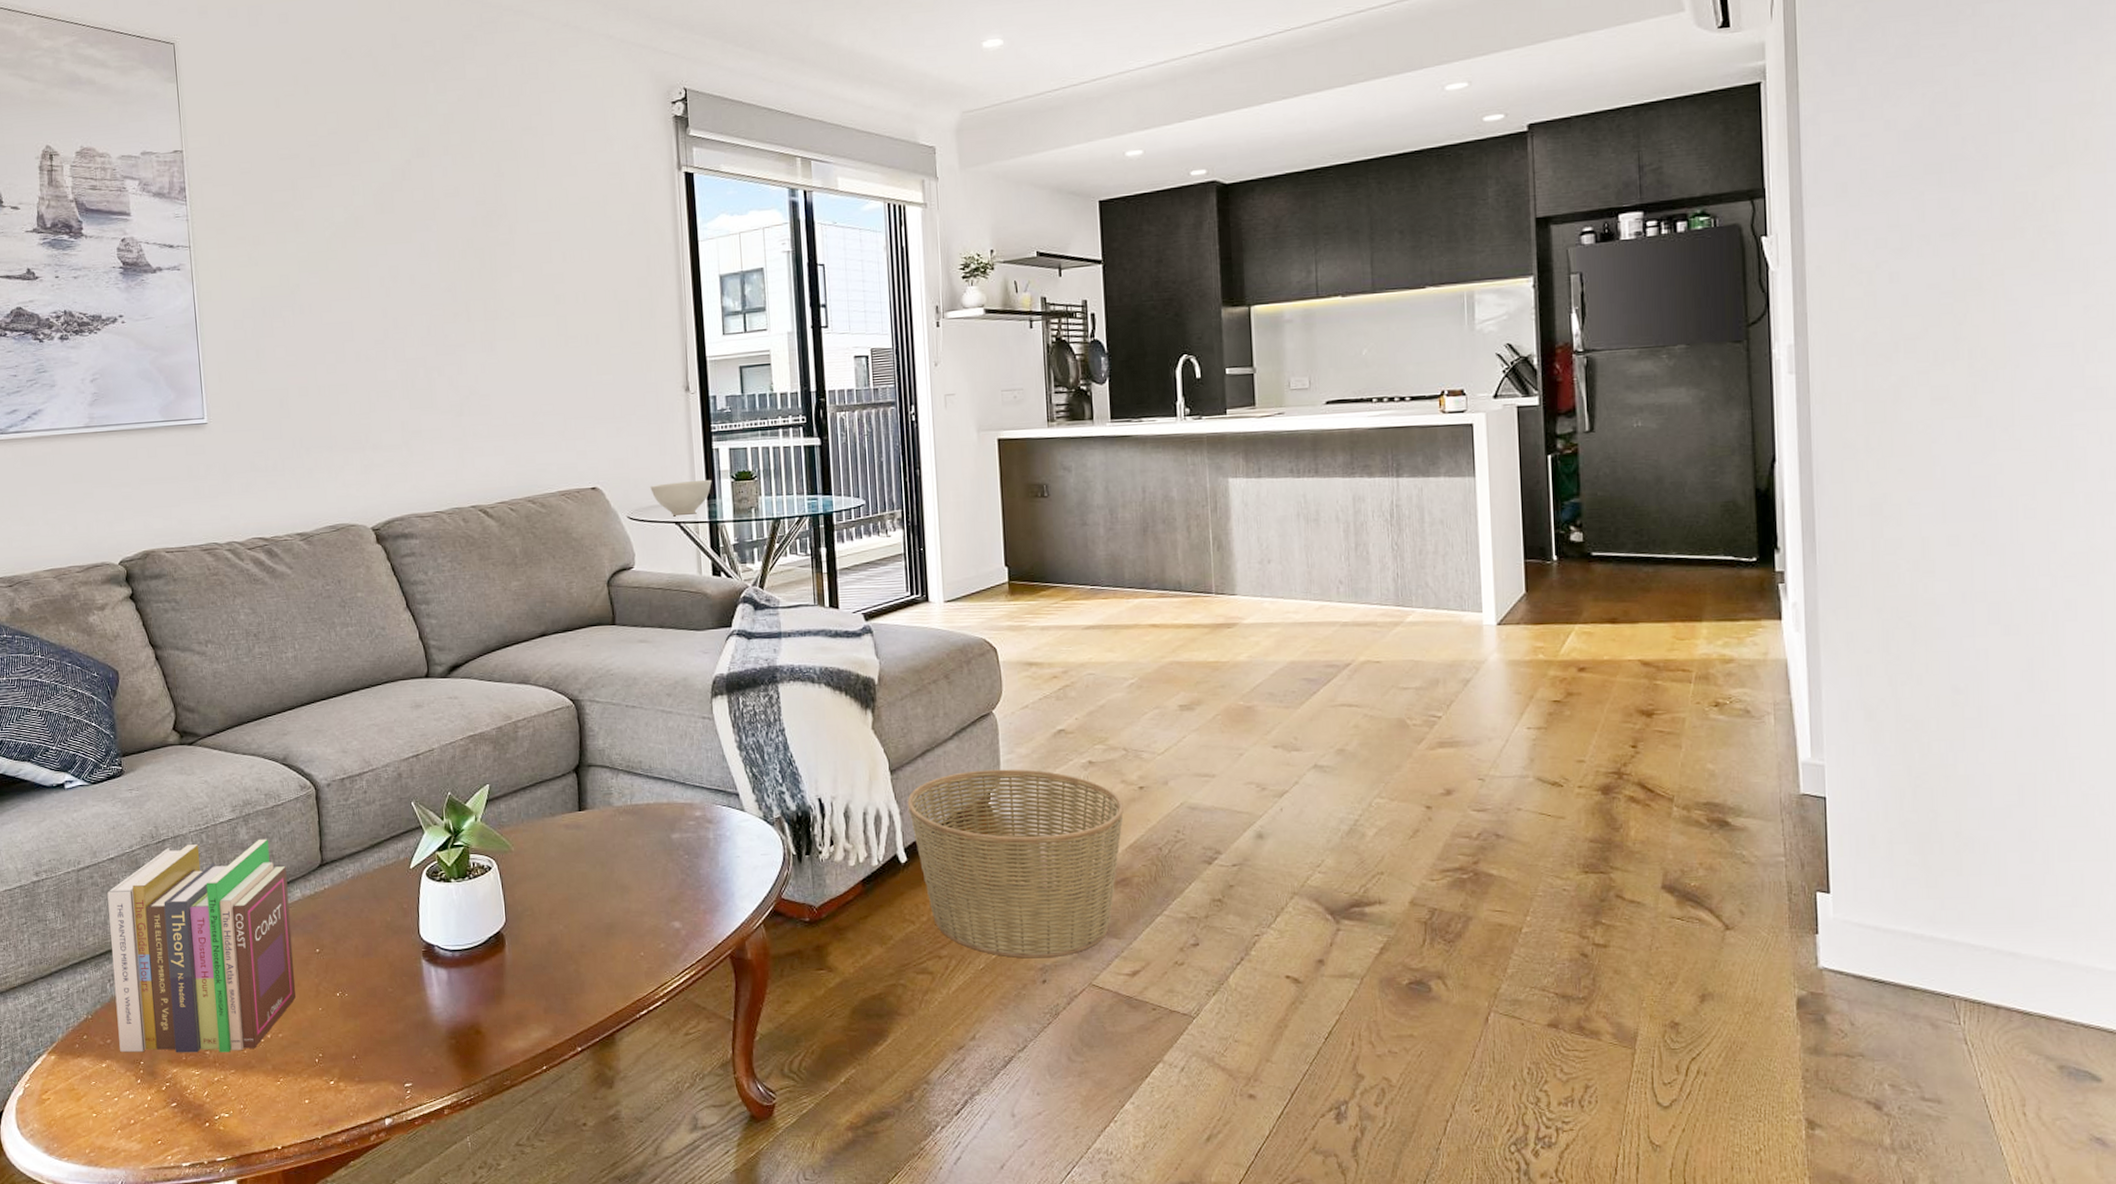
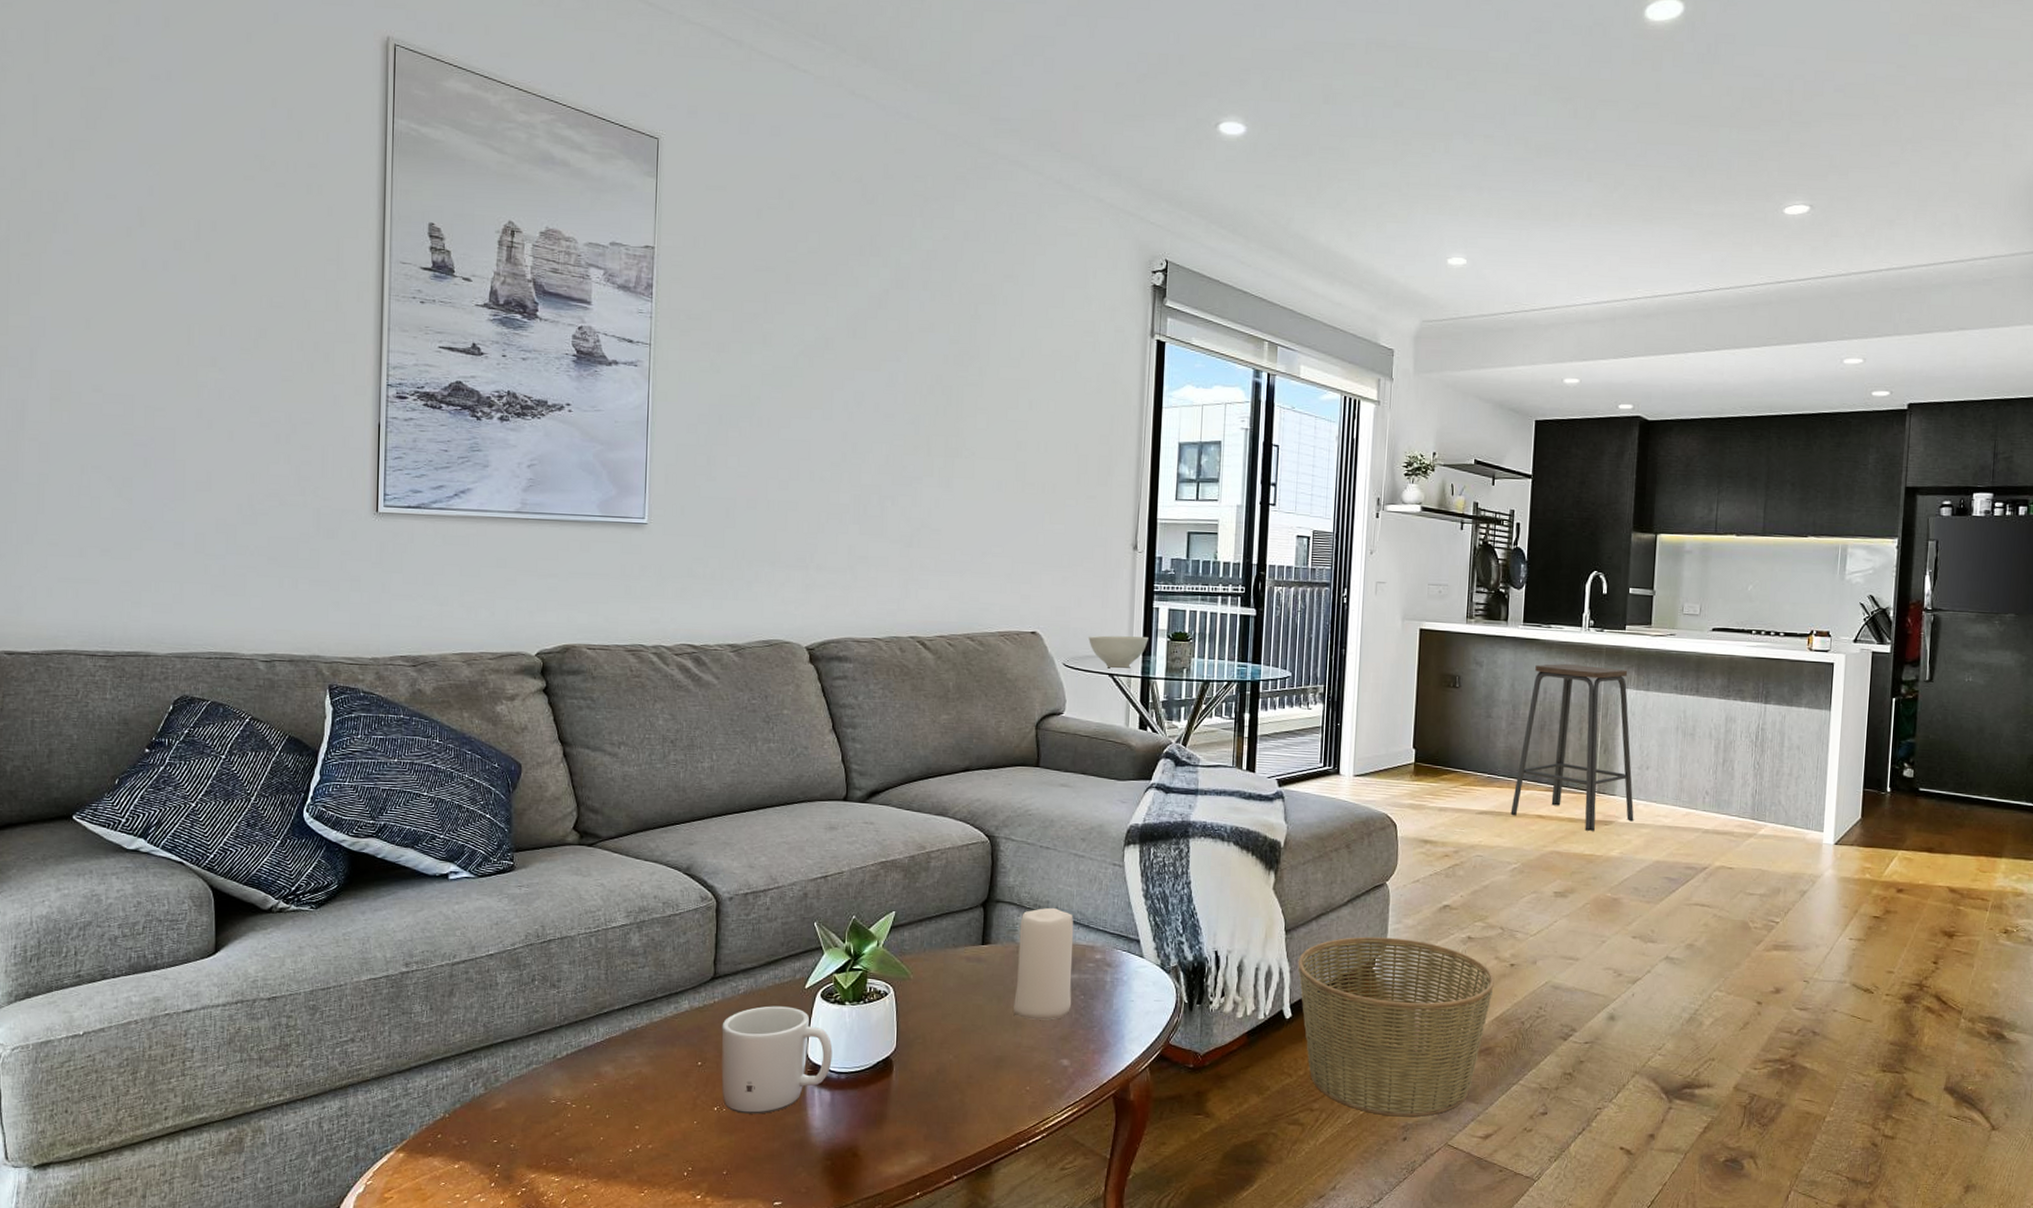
books: present [107,838,296,1053] -> none [476,947,676,1161]
mug: none [334,888,445,998] -> present [721,1006,833,1114]
candle: none [614,767,677,883] -> present [1013,907,1074,1020]
bar stool: none [1120,457,1260,636] -> present [1510,663,1634,831]

